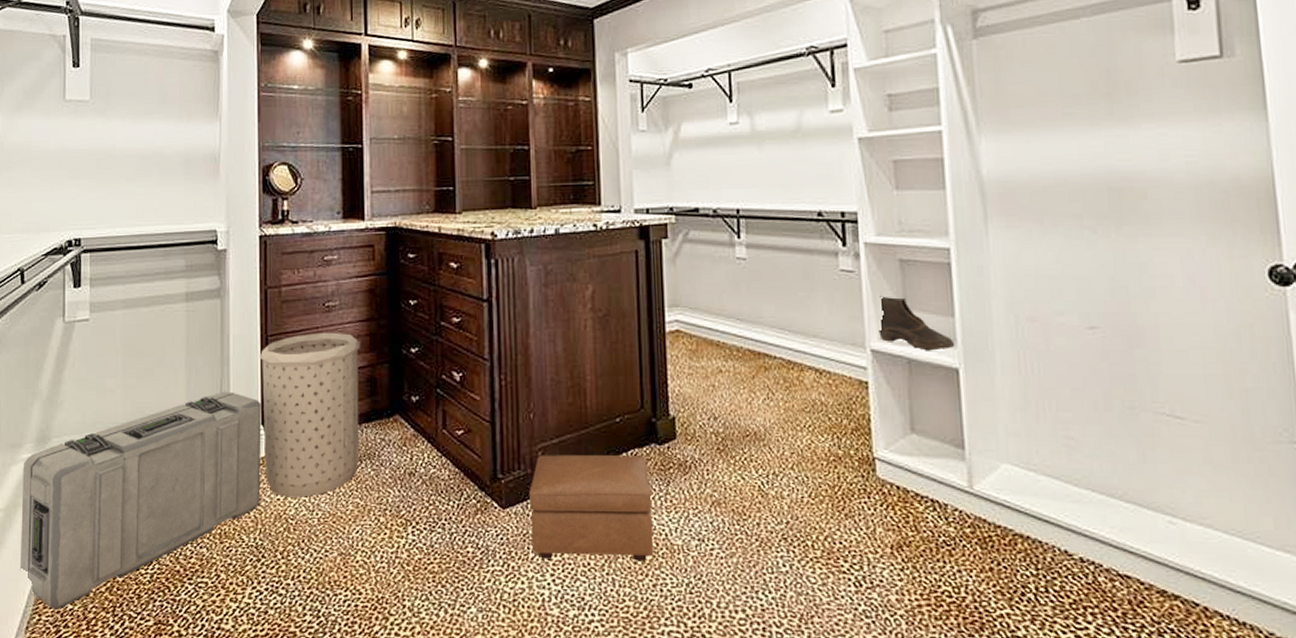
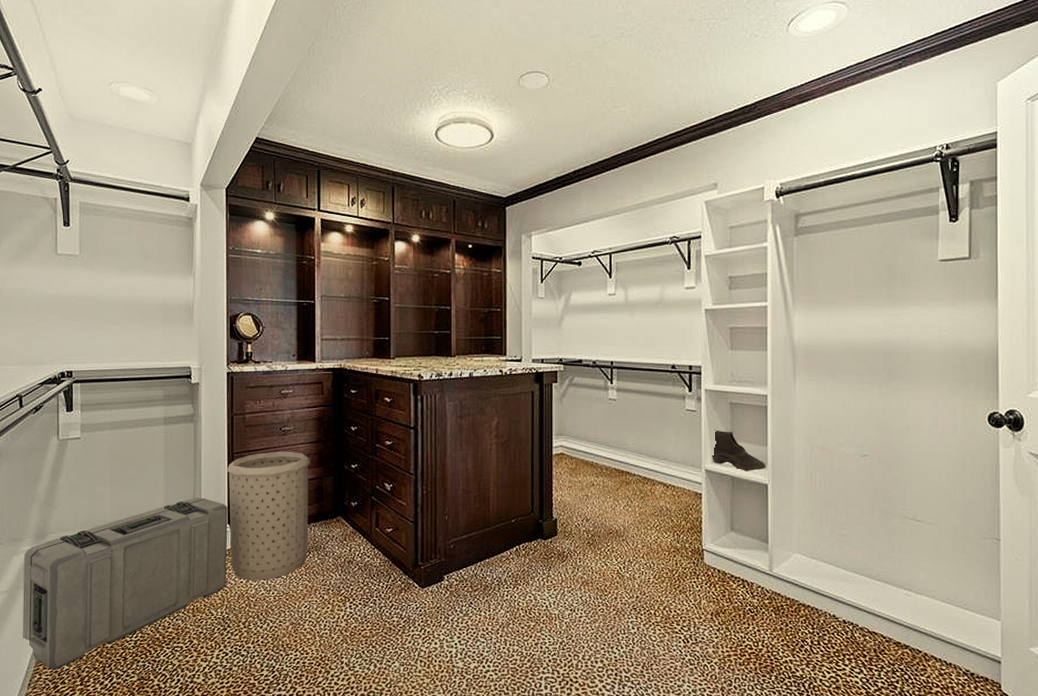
ottoman: present [529,455,654,561] -> none [443,547,537,626]

